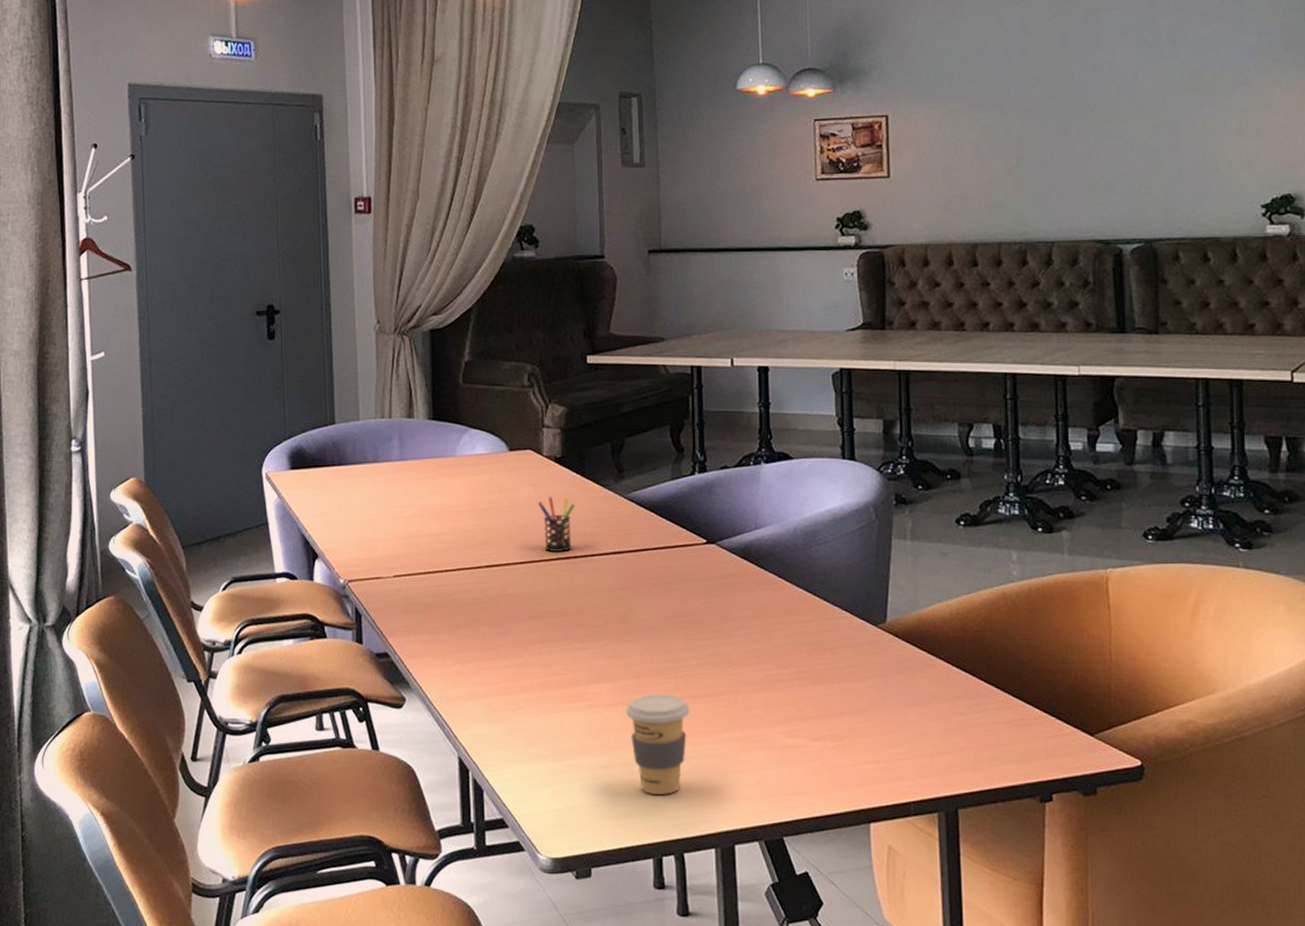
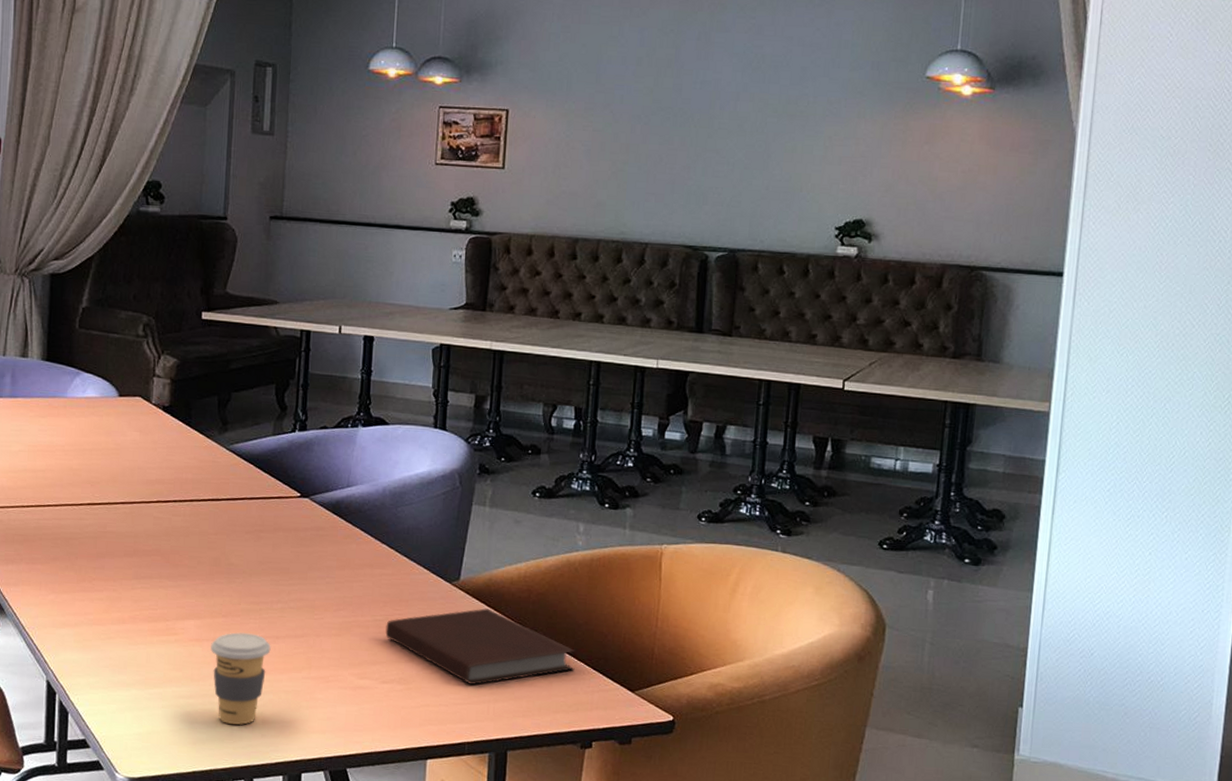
pen holder: present [538,497,575,552] -> none [143,443,179,495]
notebook: none [811,652,1024,737] -> present [385,608,576,685]

